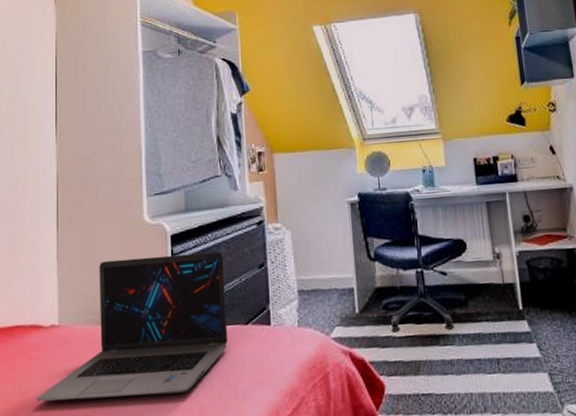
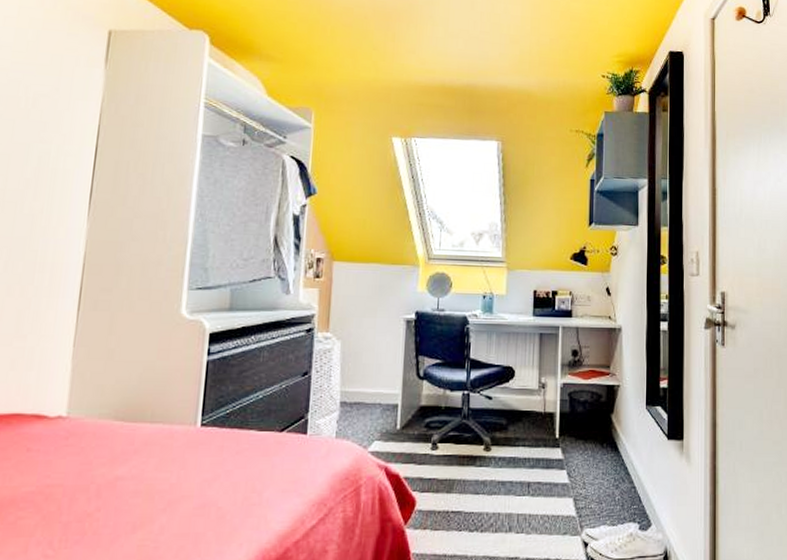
laptop: present [36,251,229,402] -> none [29,353,265,497]

